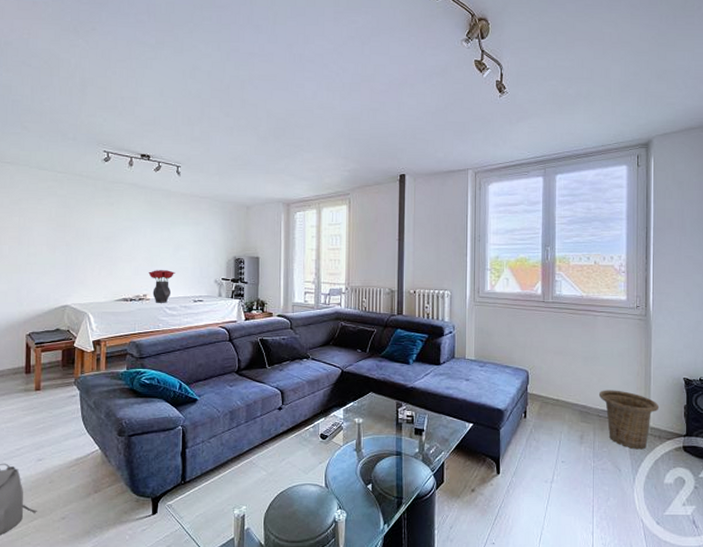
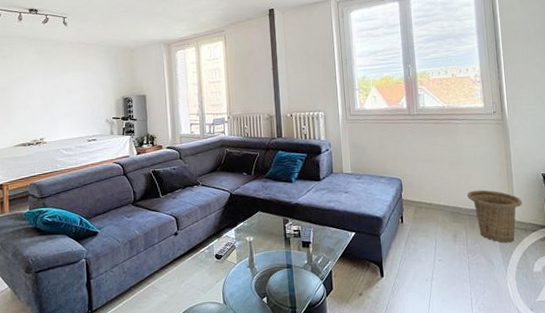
bouquet: present [148,270,175,303] -> none [43,114,69,145]

